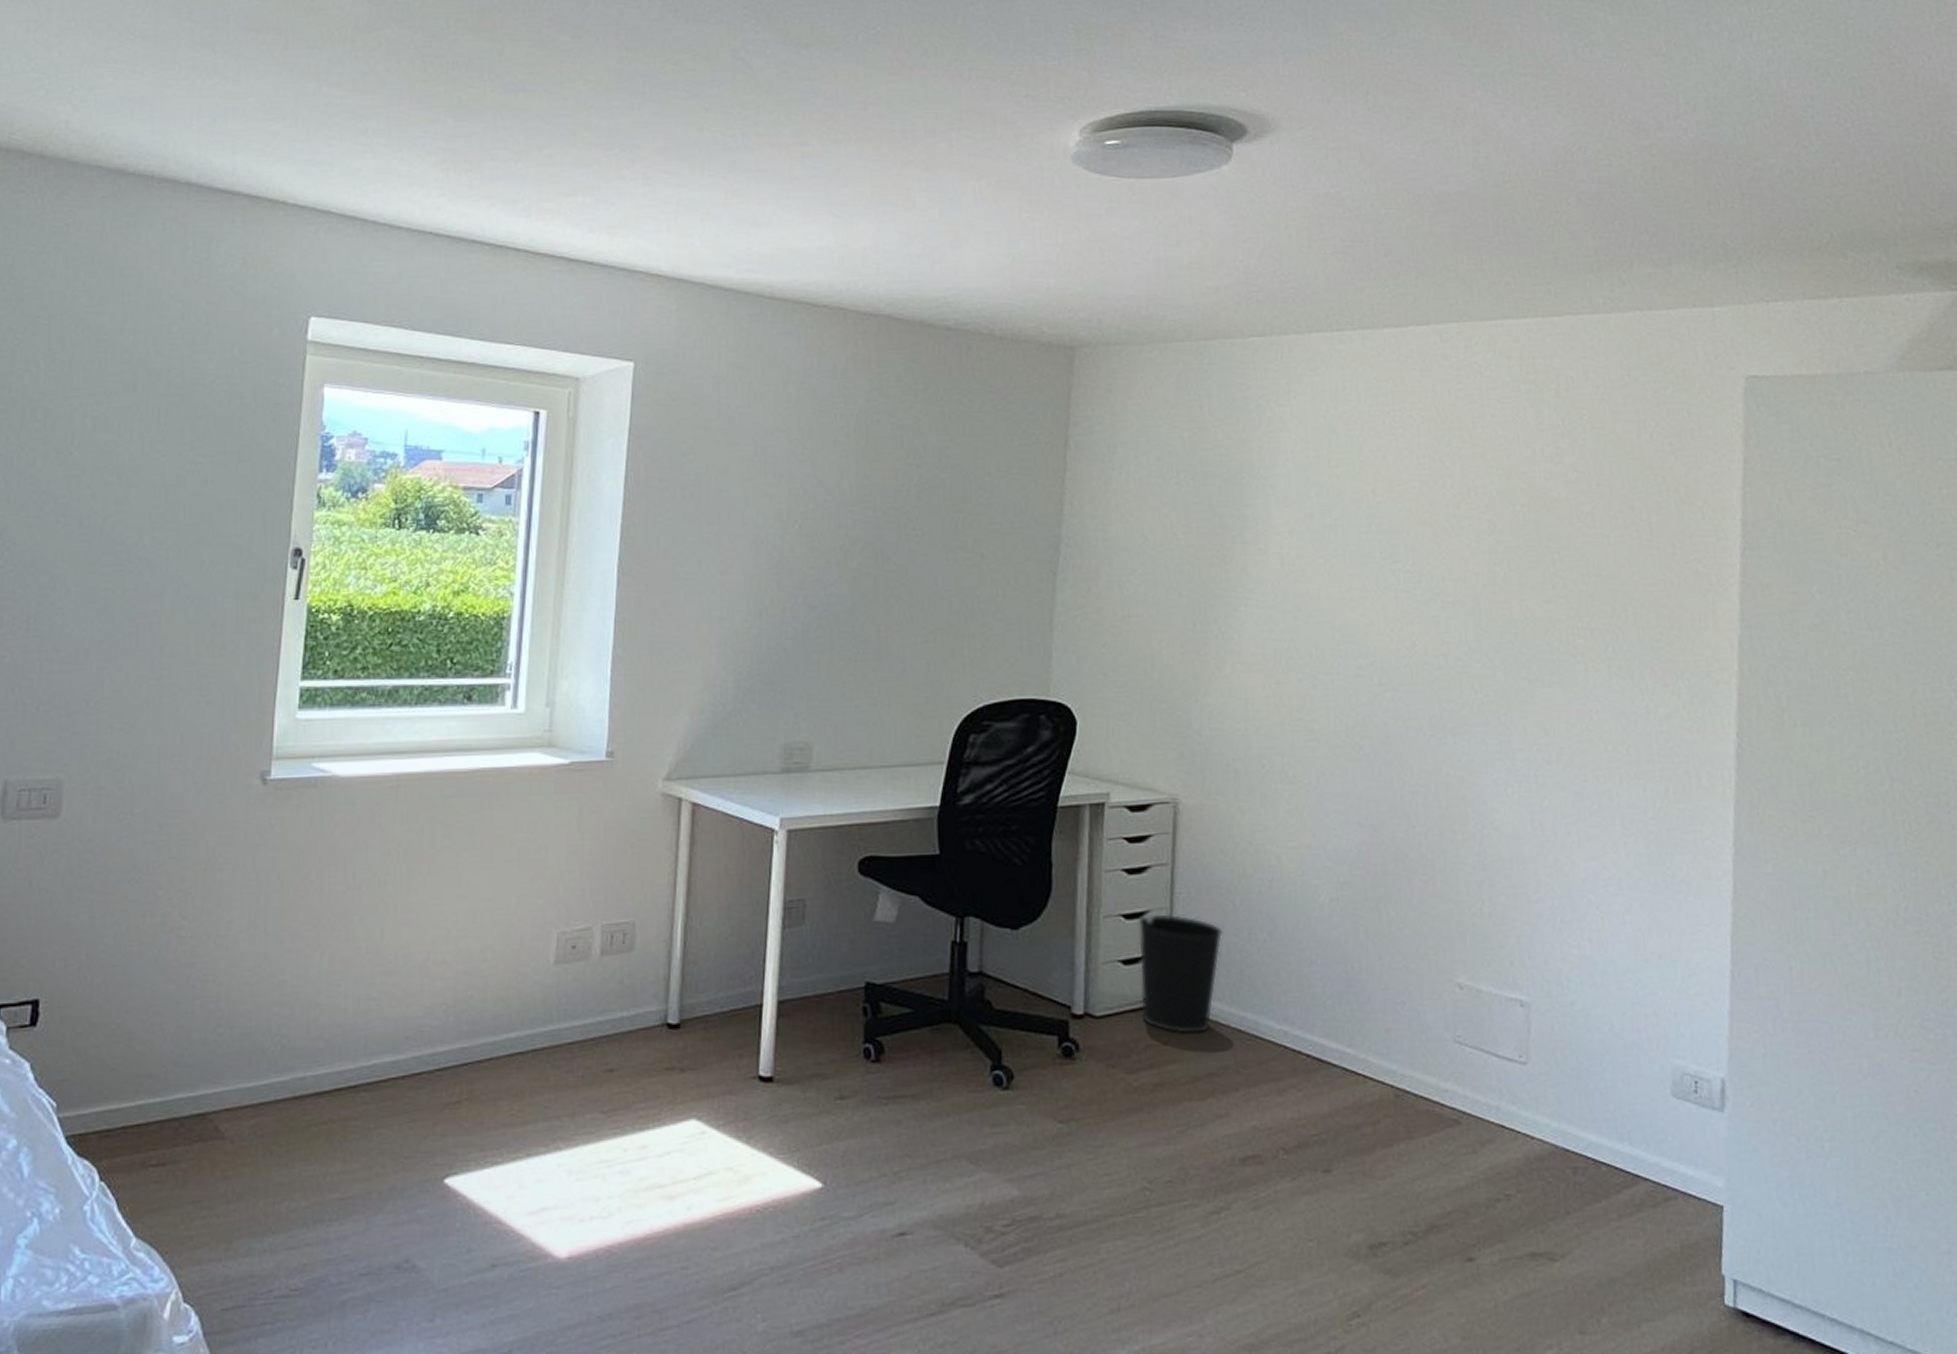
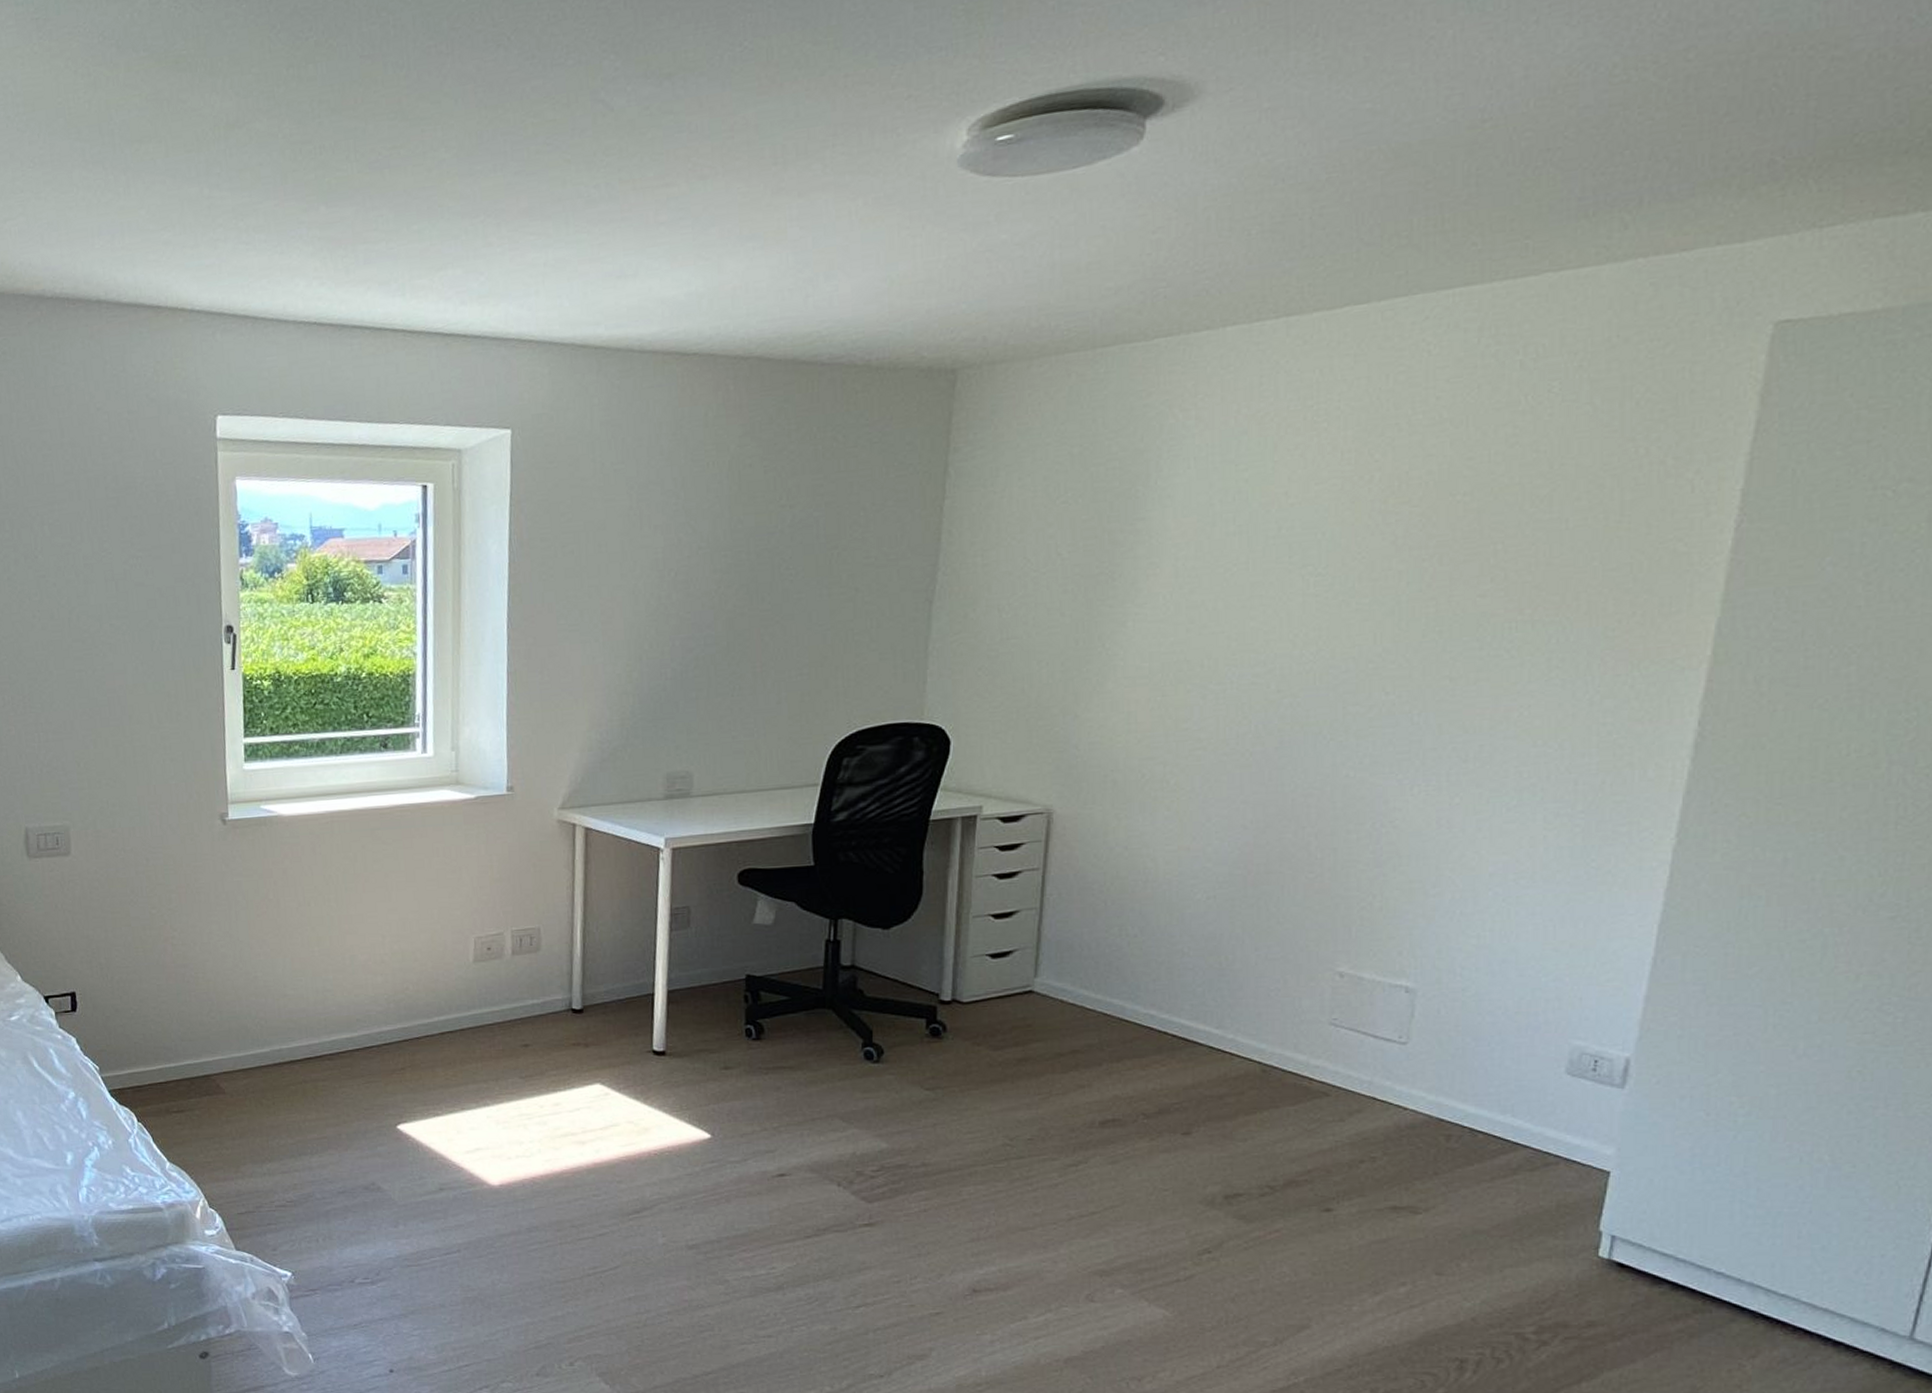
wastebasket: present [1137,914,1223,1034] -> none [1007,913,1093,1017]

